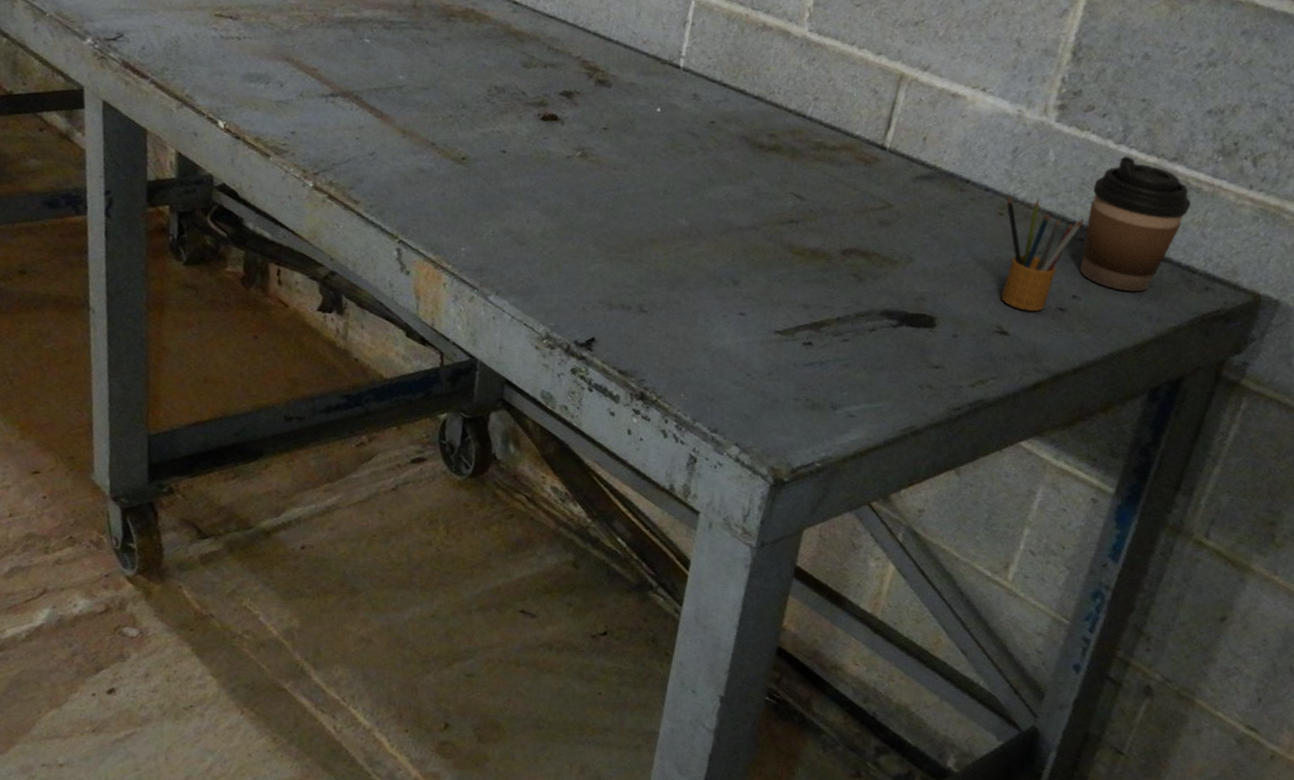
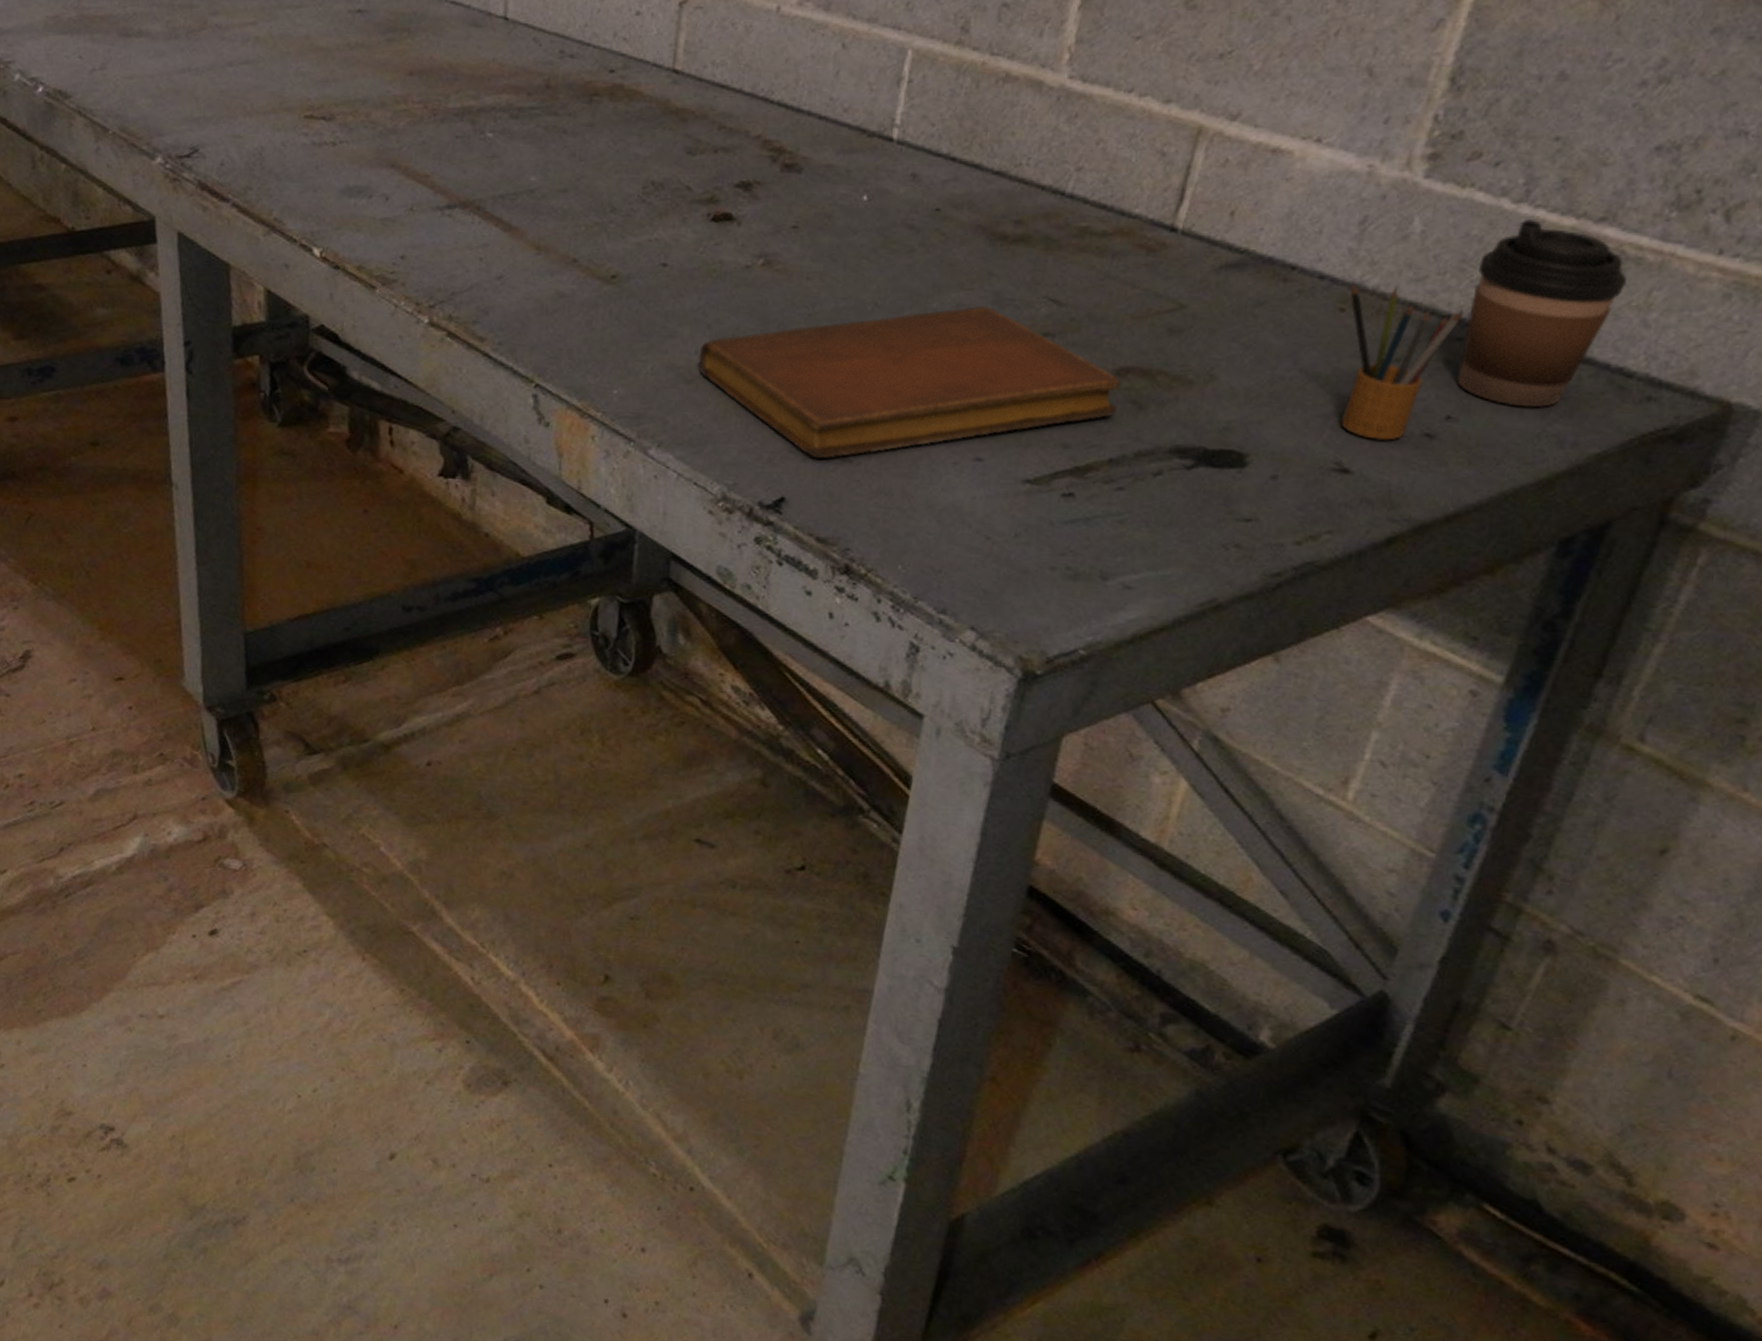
notebook: none [529,197,846,309] -> present [698,305,1121,459]

